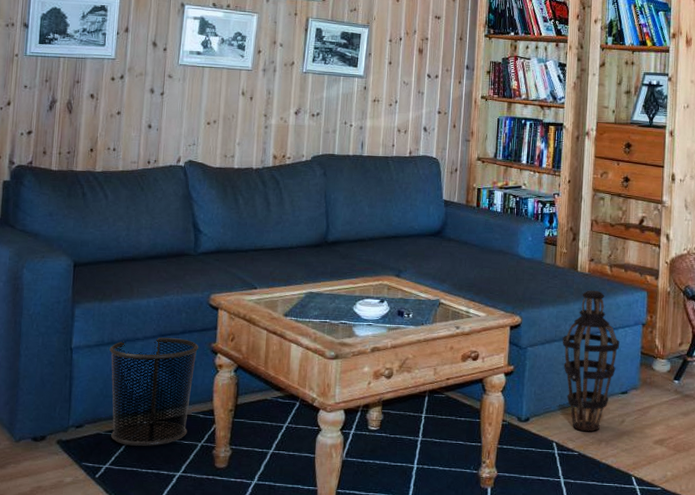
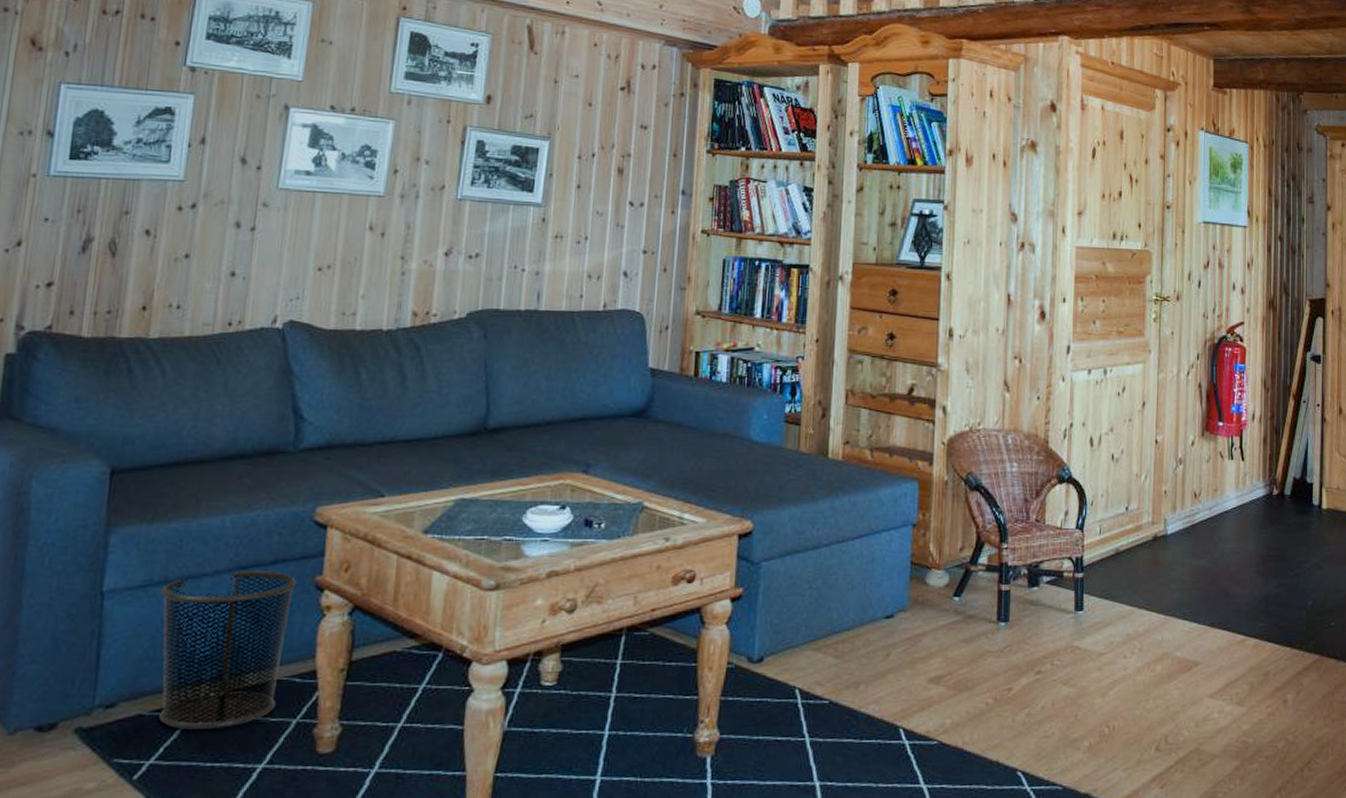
lantern: present [562,290,620,432] -> none [807,483,884,672]

